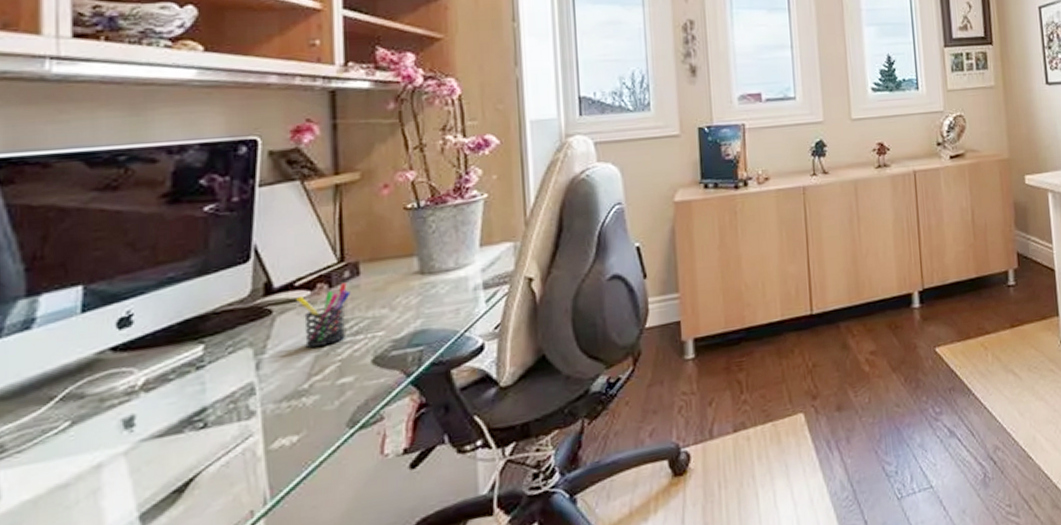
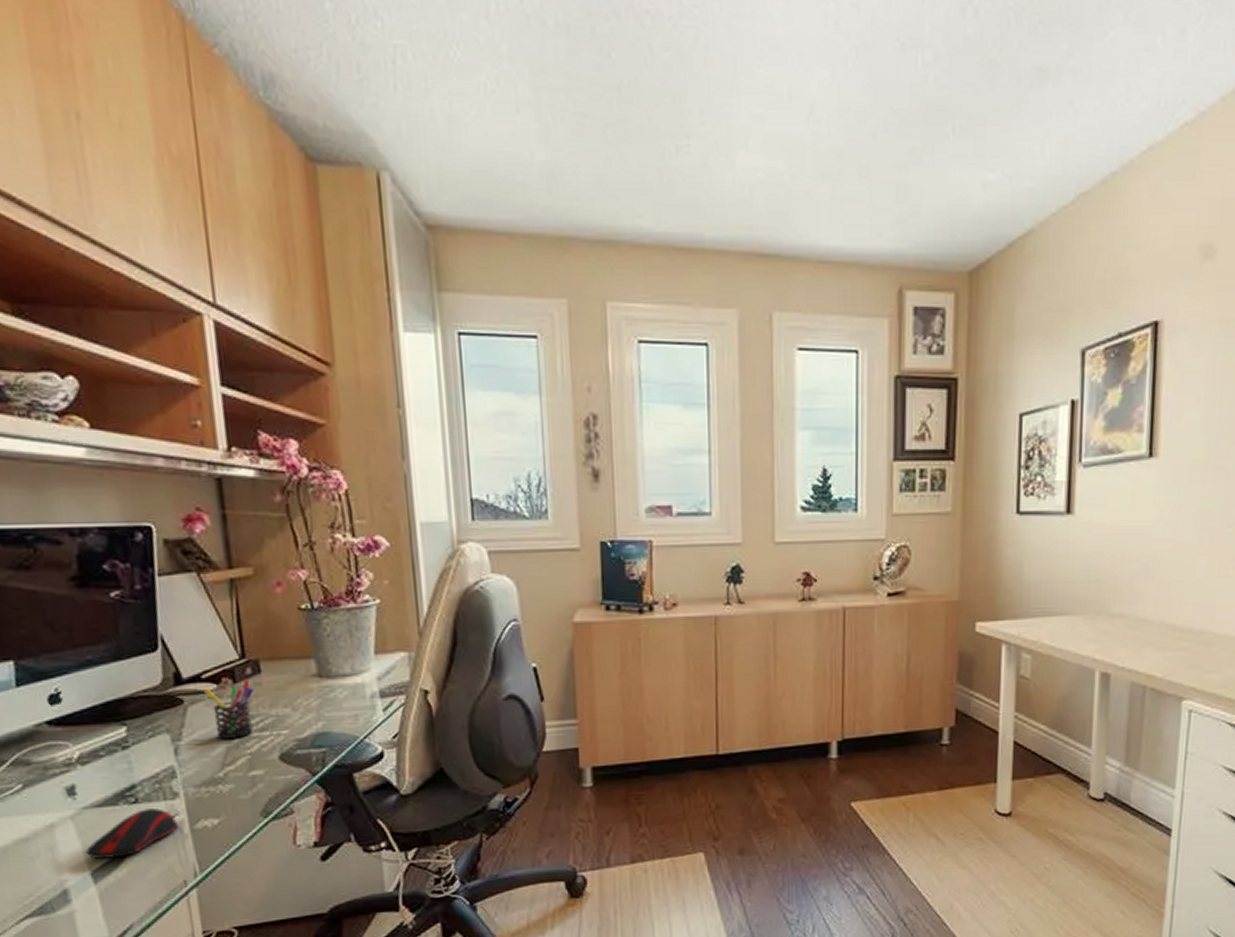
computer mouse: none [136,431,251,499] -> present [85,808,178,859]

